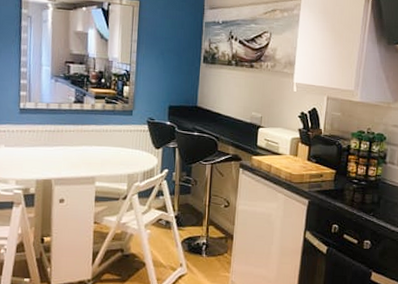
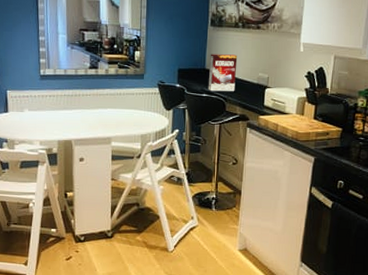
cereal box: none [199,91,231,131] -> present [208,54,238,92]

